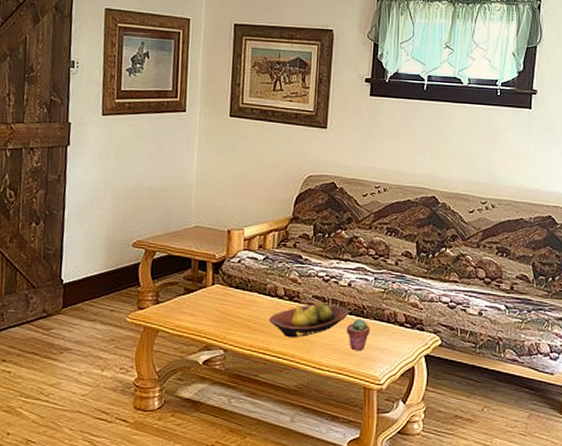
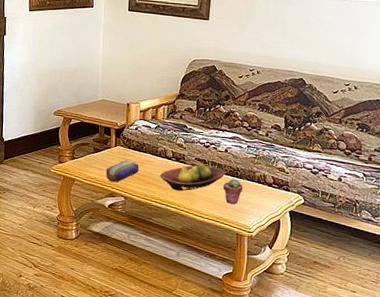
pencil case: none [200,301,243,331] -> present [106,160,139,183]

